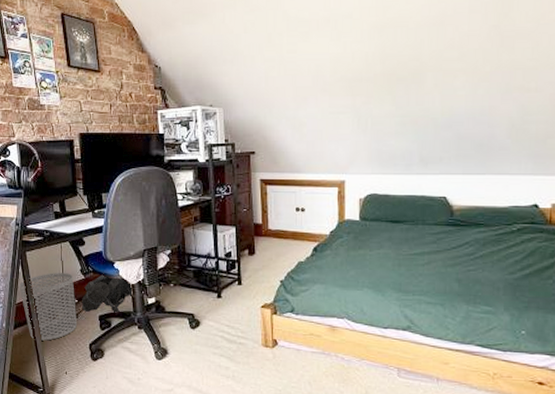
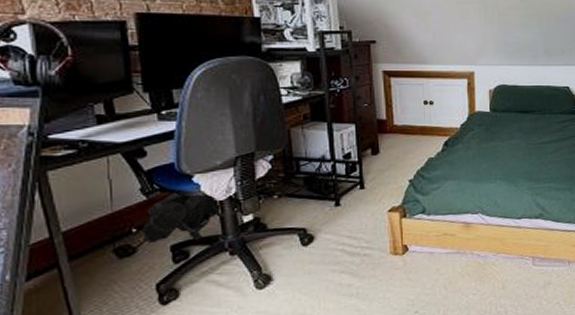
waste bin: present [19,273,77,341] -> none [35,195,135,292]

